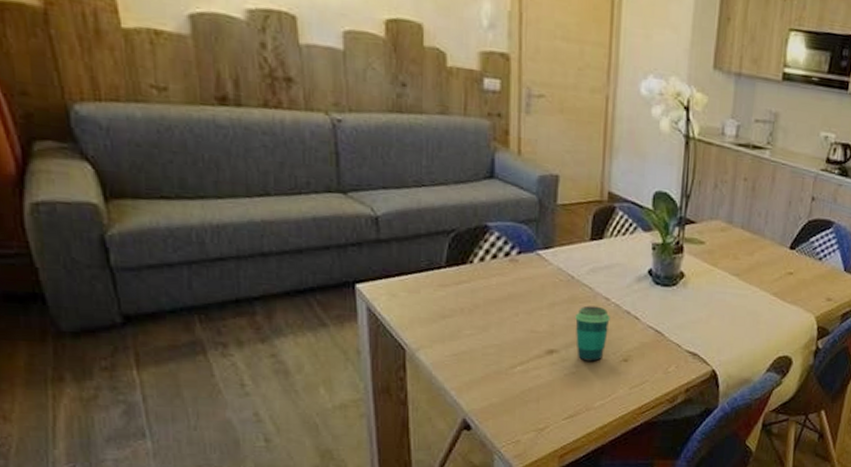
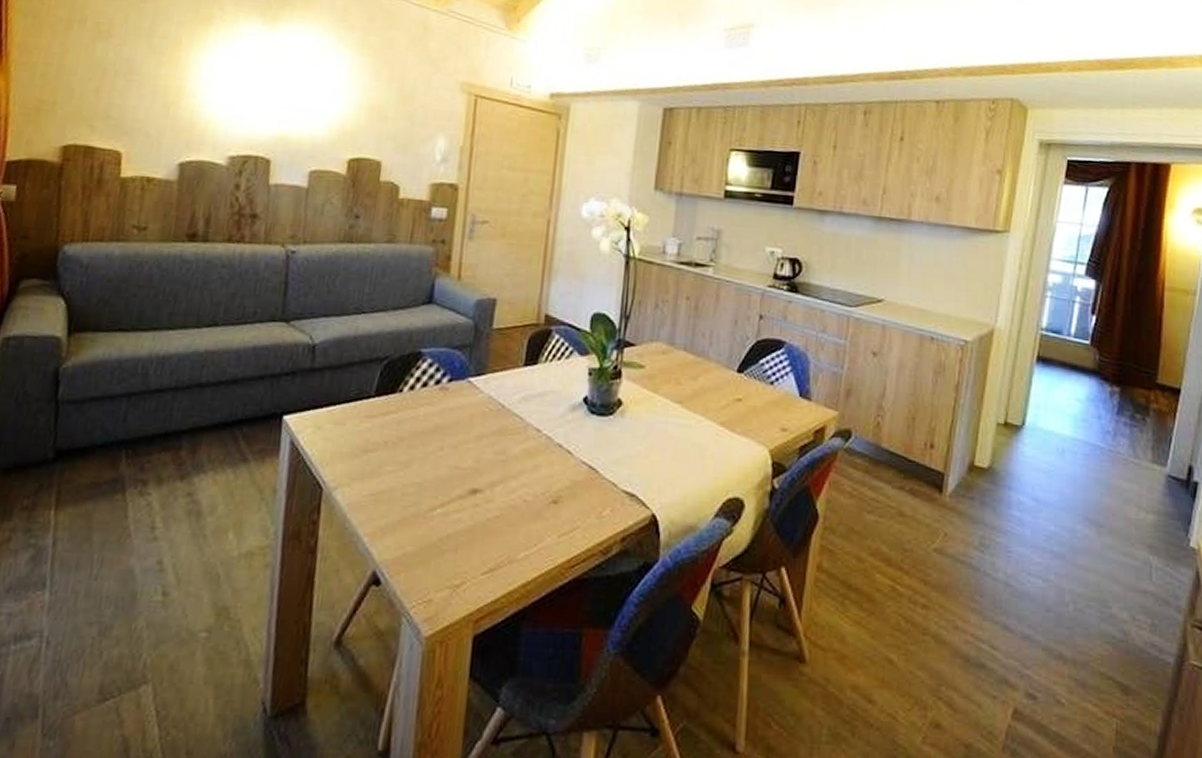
cup: present [575,305,610,362] -> none [502,438,541,504]

